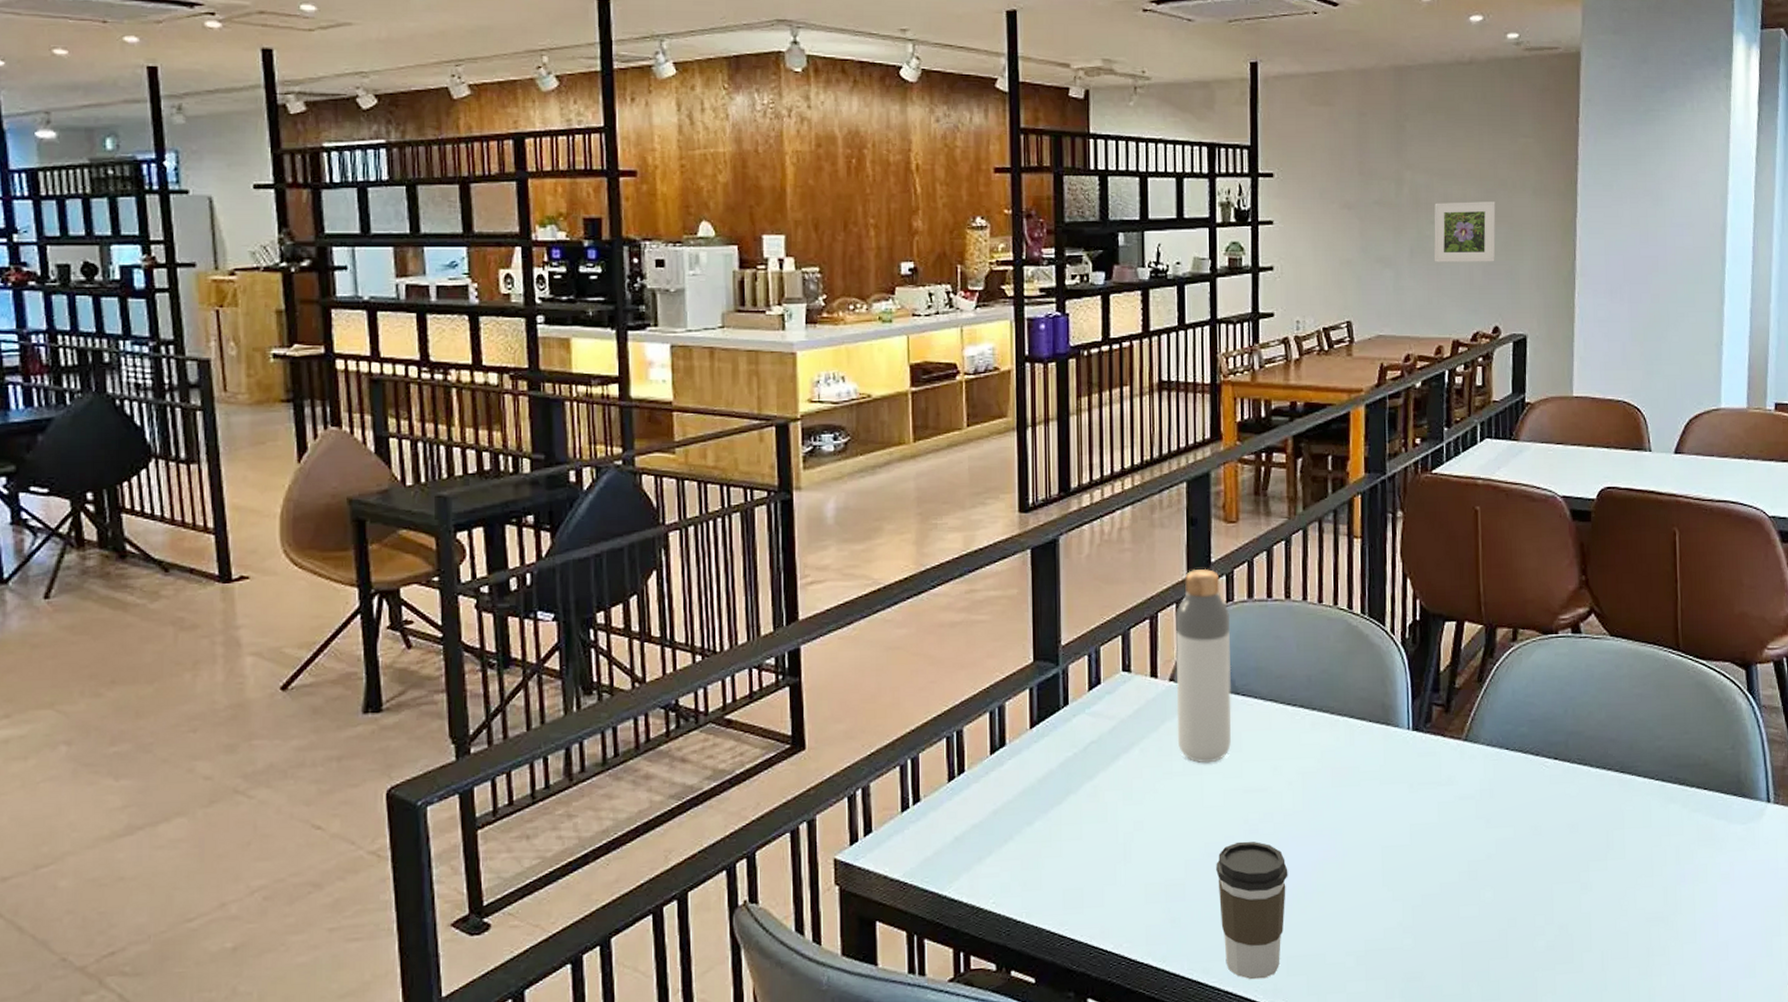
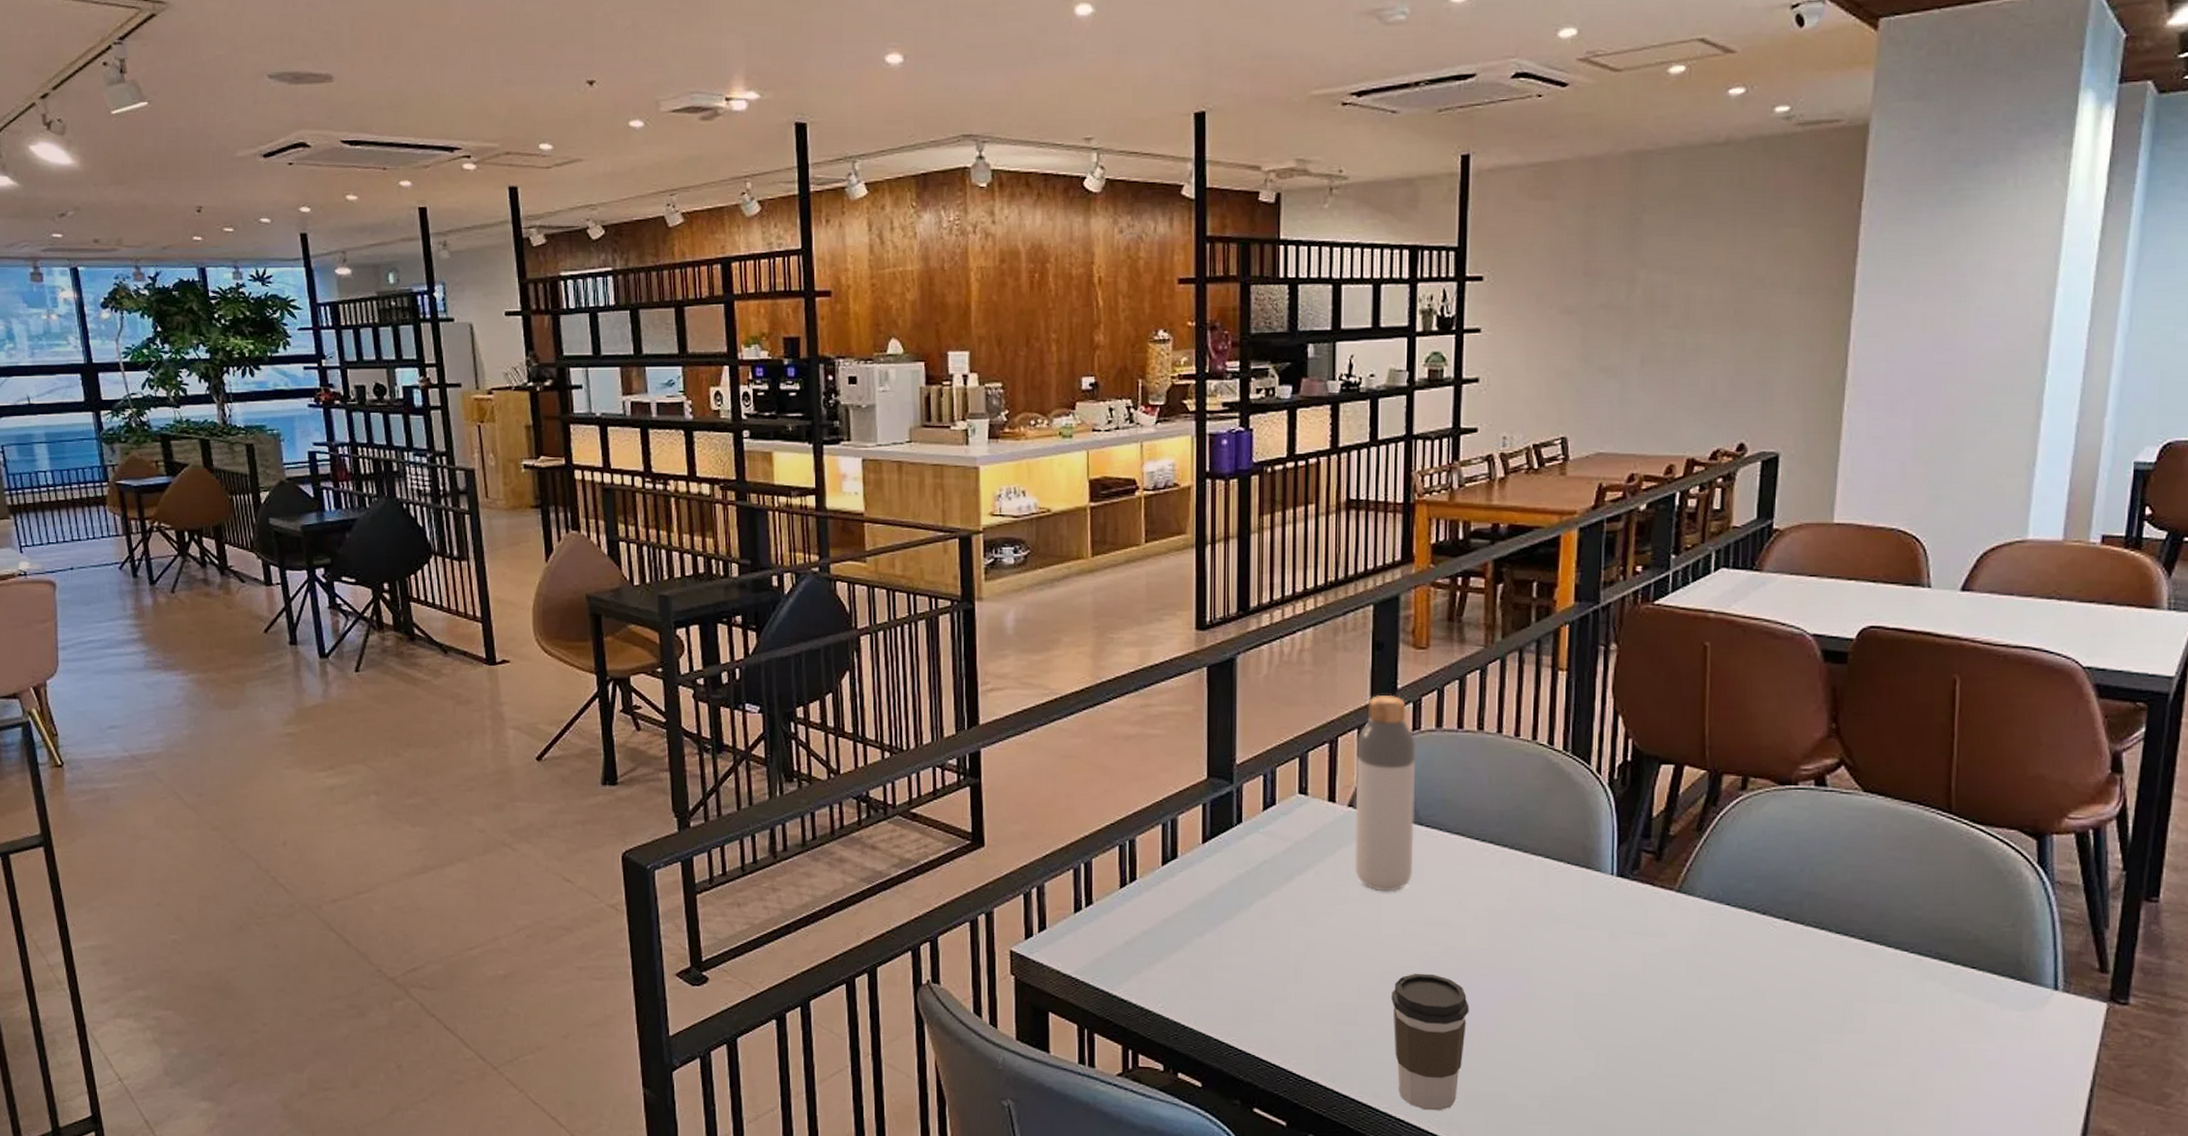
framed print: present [1434,202,1496,262] -> none [1669,302,1749,372]

